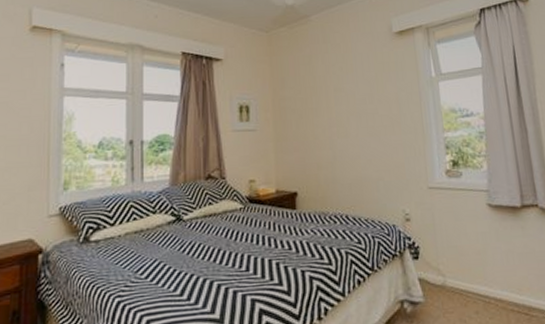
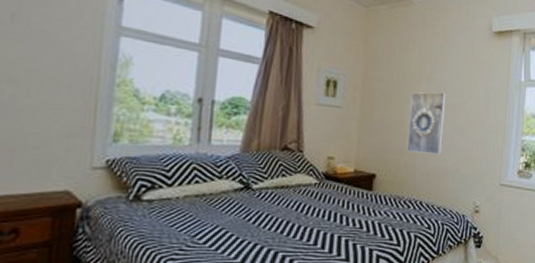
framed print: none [321,100,361,166] -> present [406,92,446,155]

